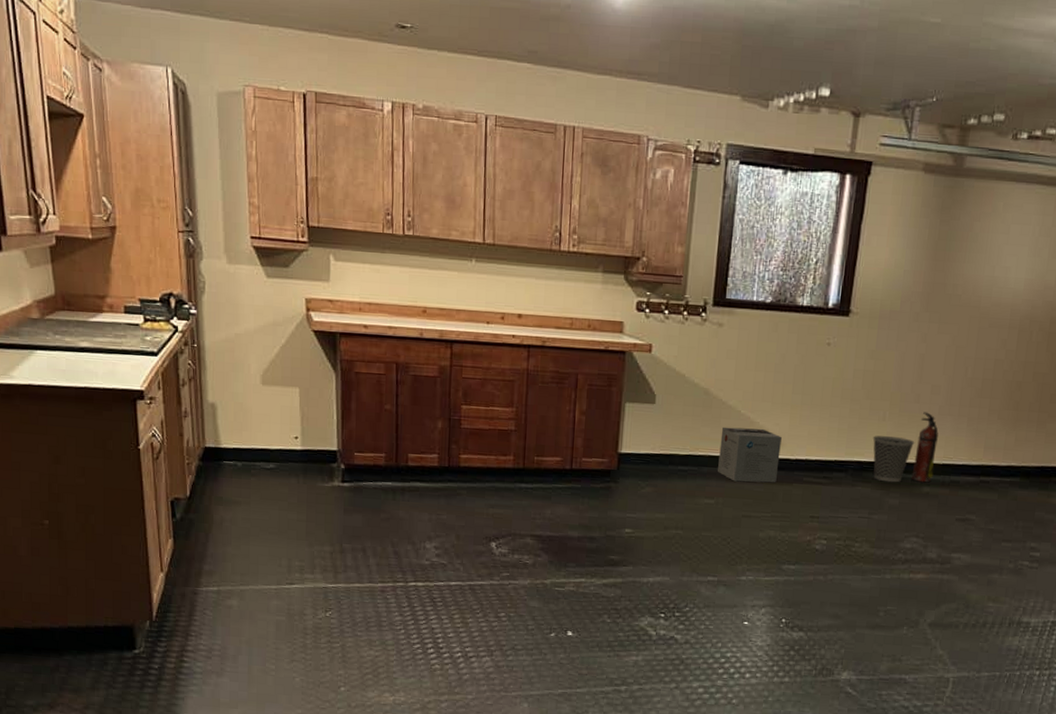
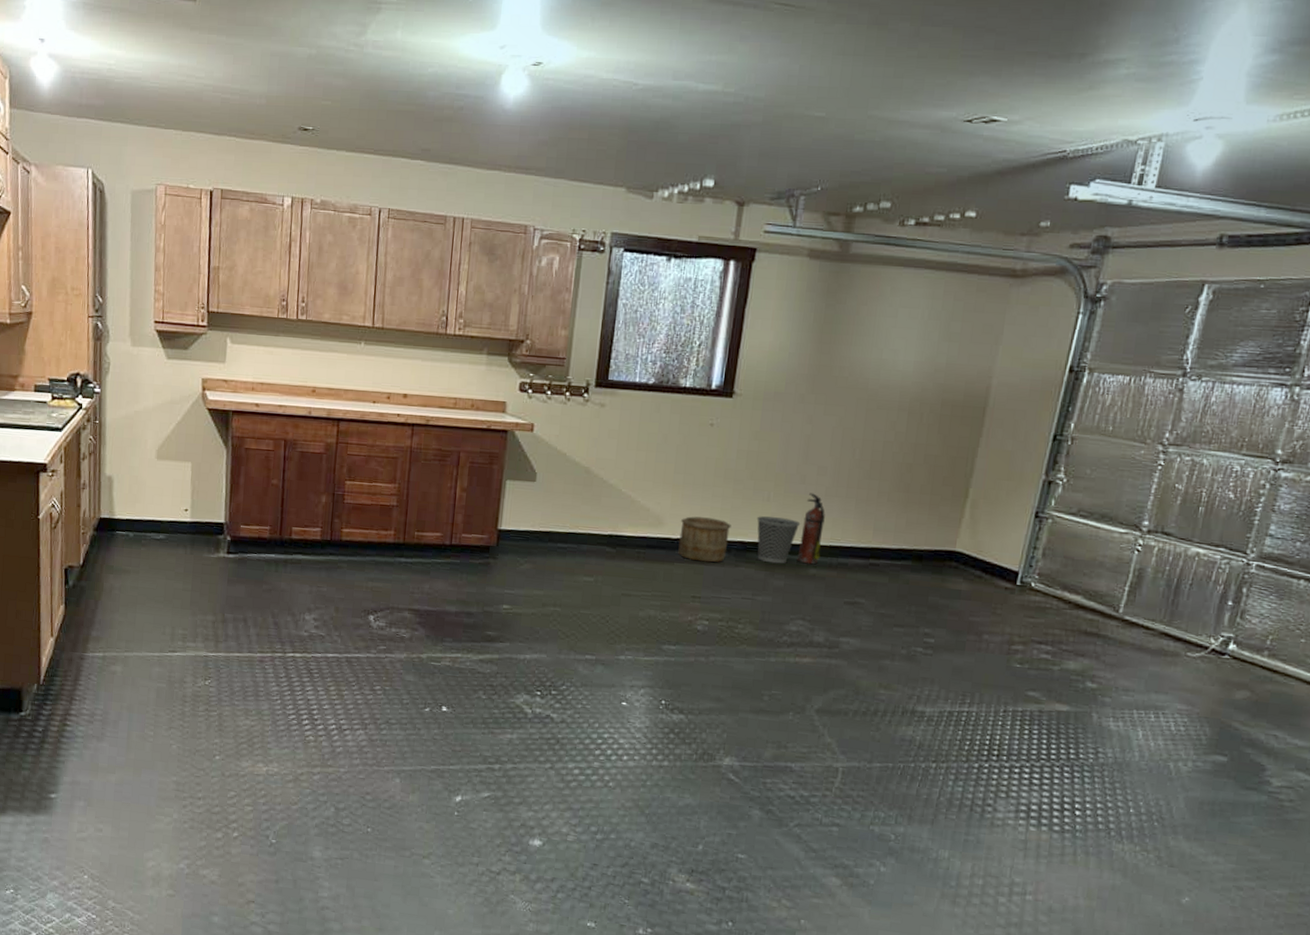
cardboard box: present [718,427,782,483] -> none [597,505,663,562]
wooden bucket: none [796,437,848,483] -> present [678,516,731,563]

